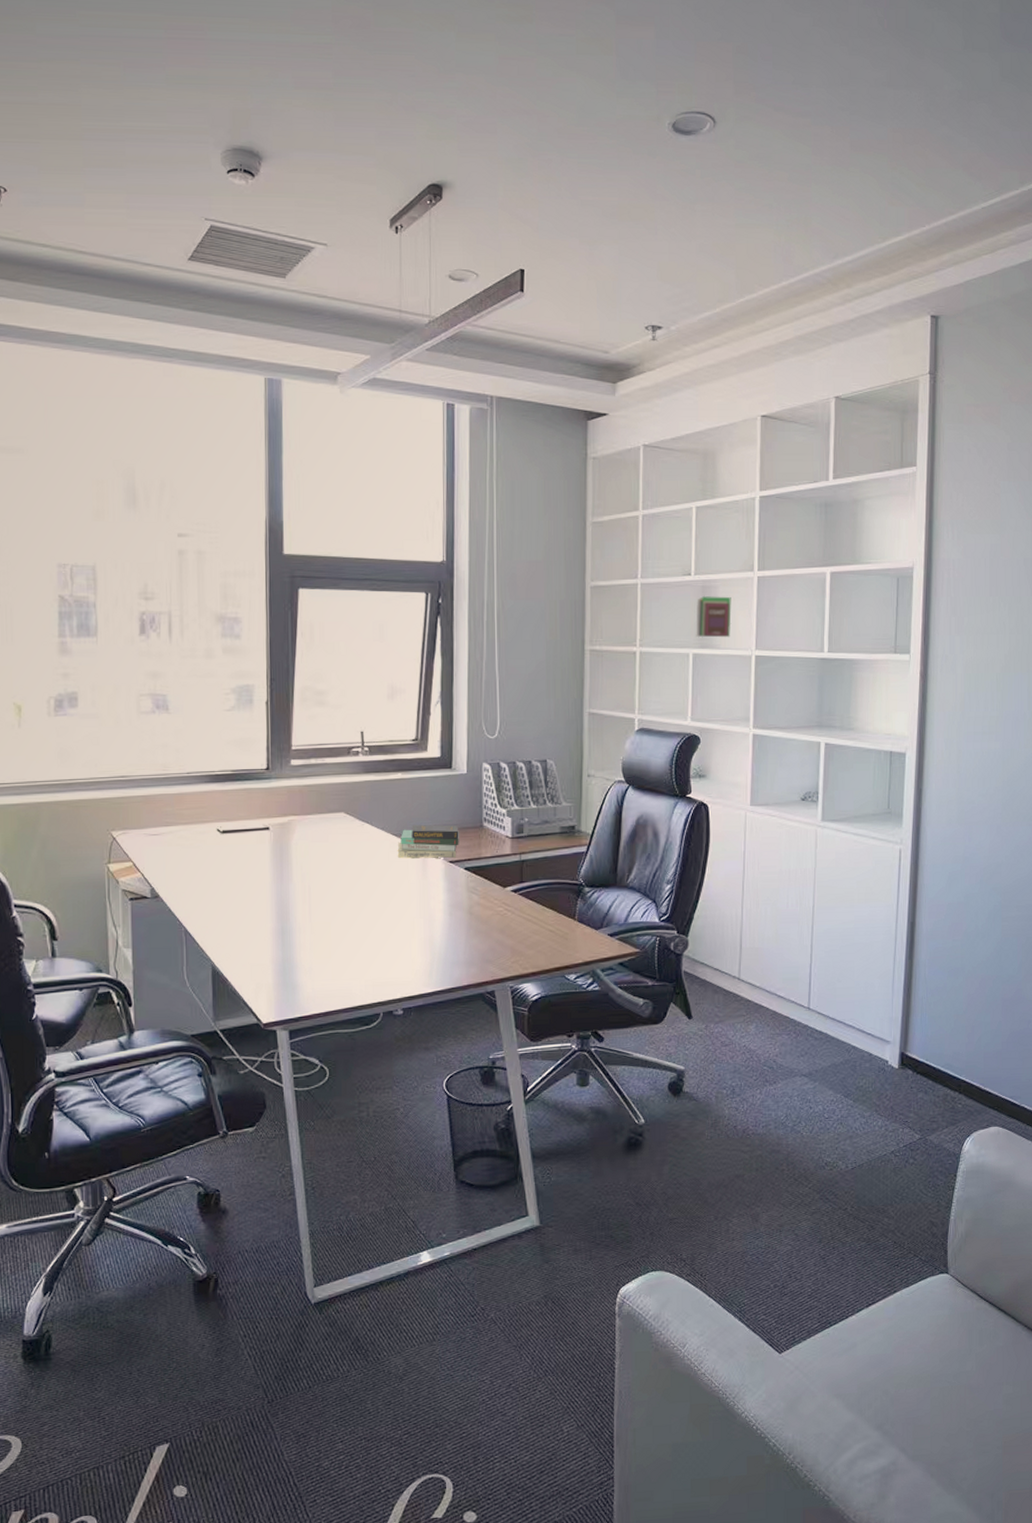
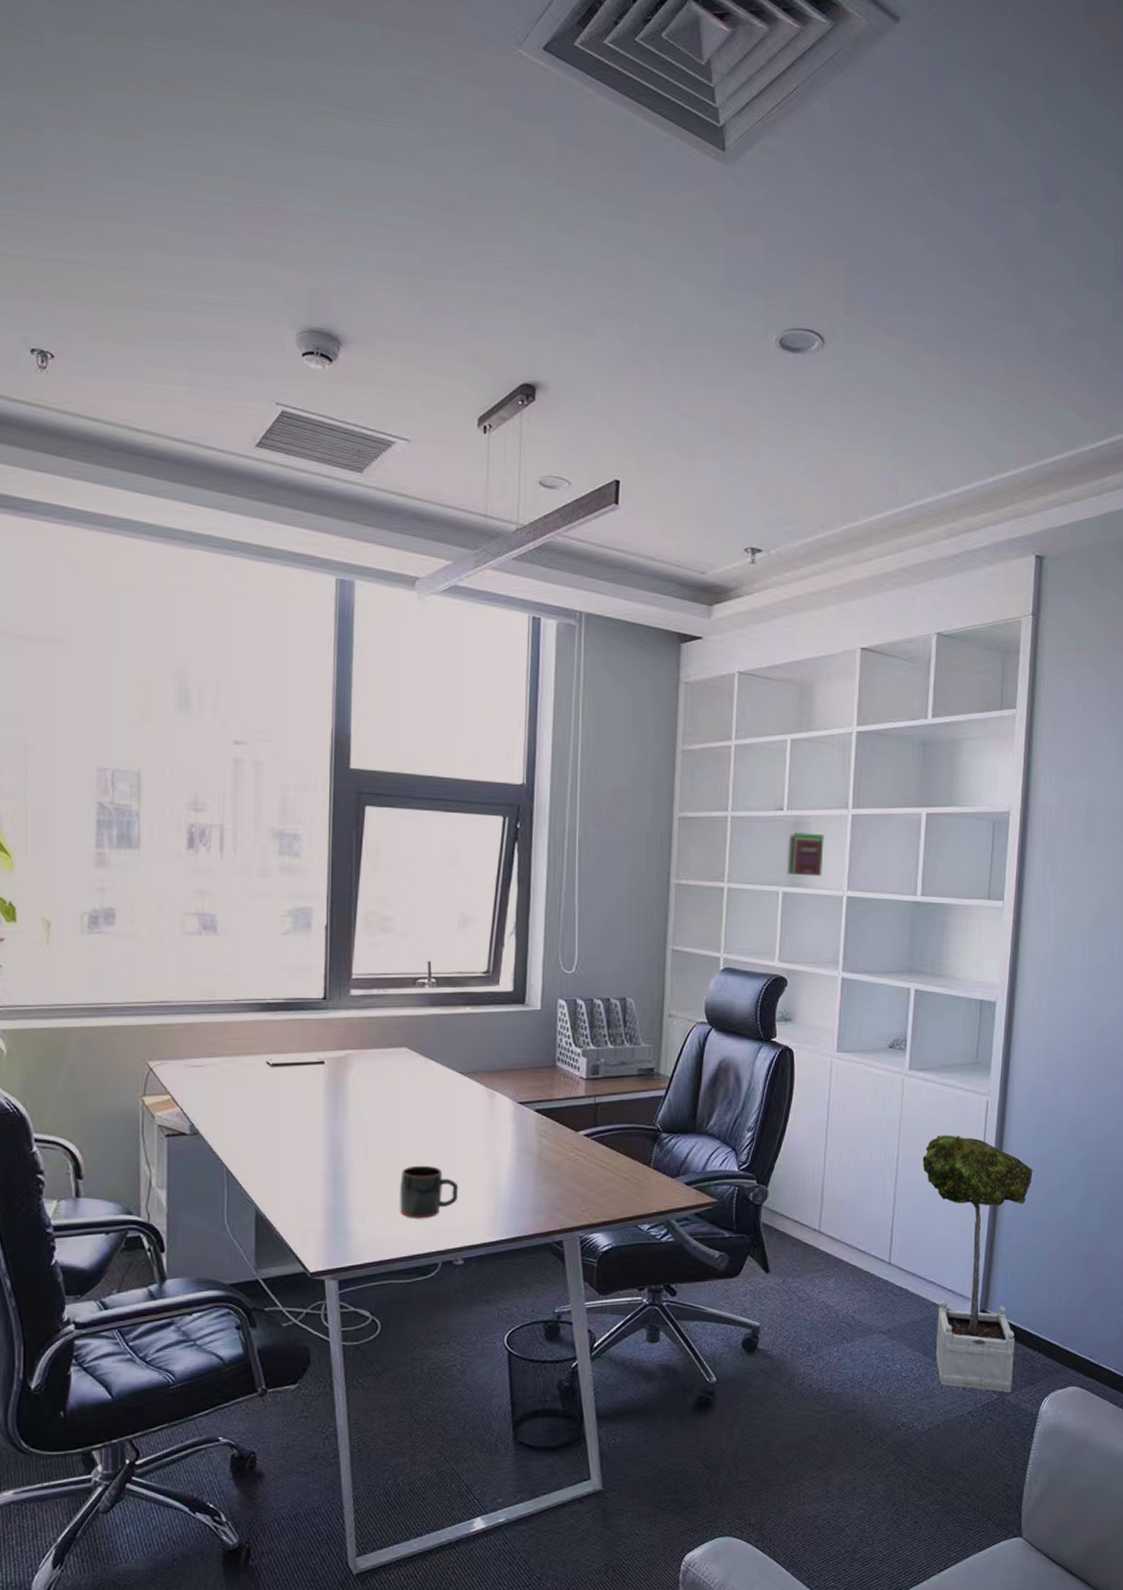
mug: none [342,922,396,972] -> present [400,1165,459,1218]
books: present [397,824,460,859] -> none [463,1063,532,1100]
potted tree: none [838,883,948,1134] -> present [922,1135,1033,1393]

